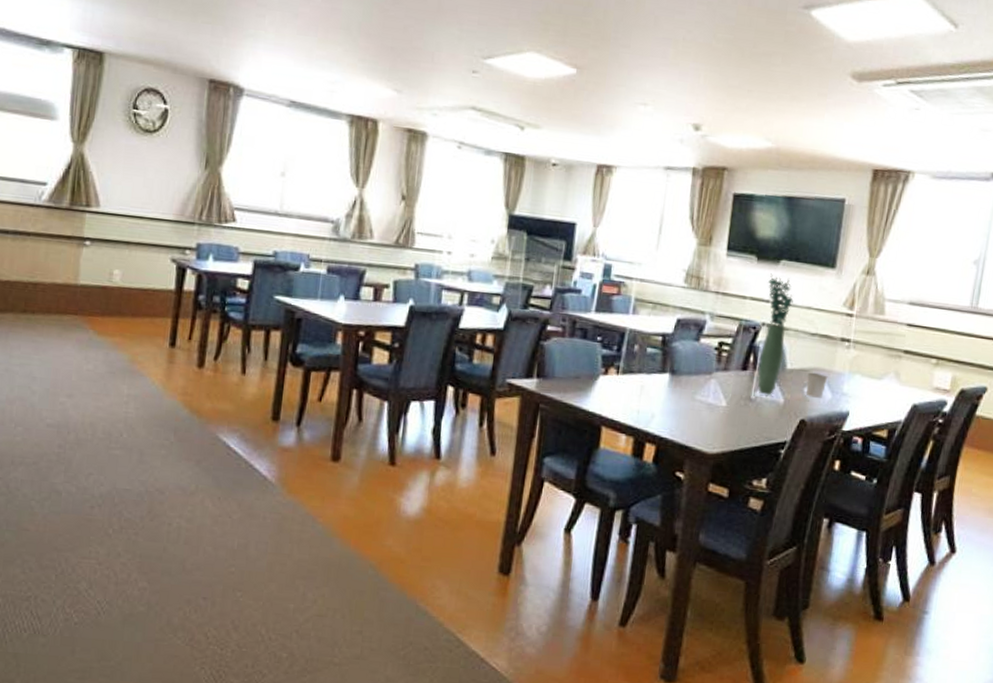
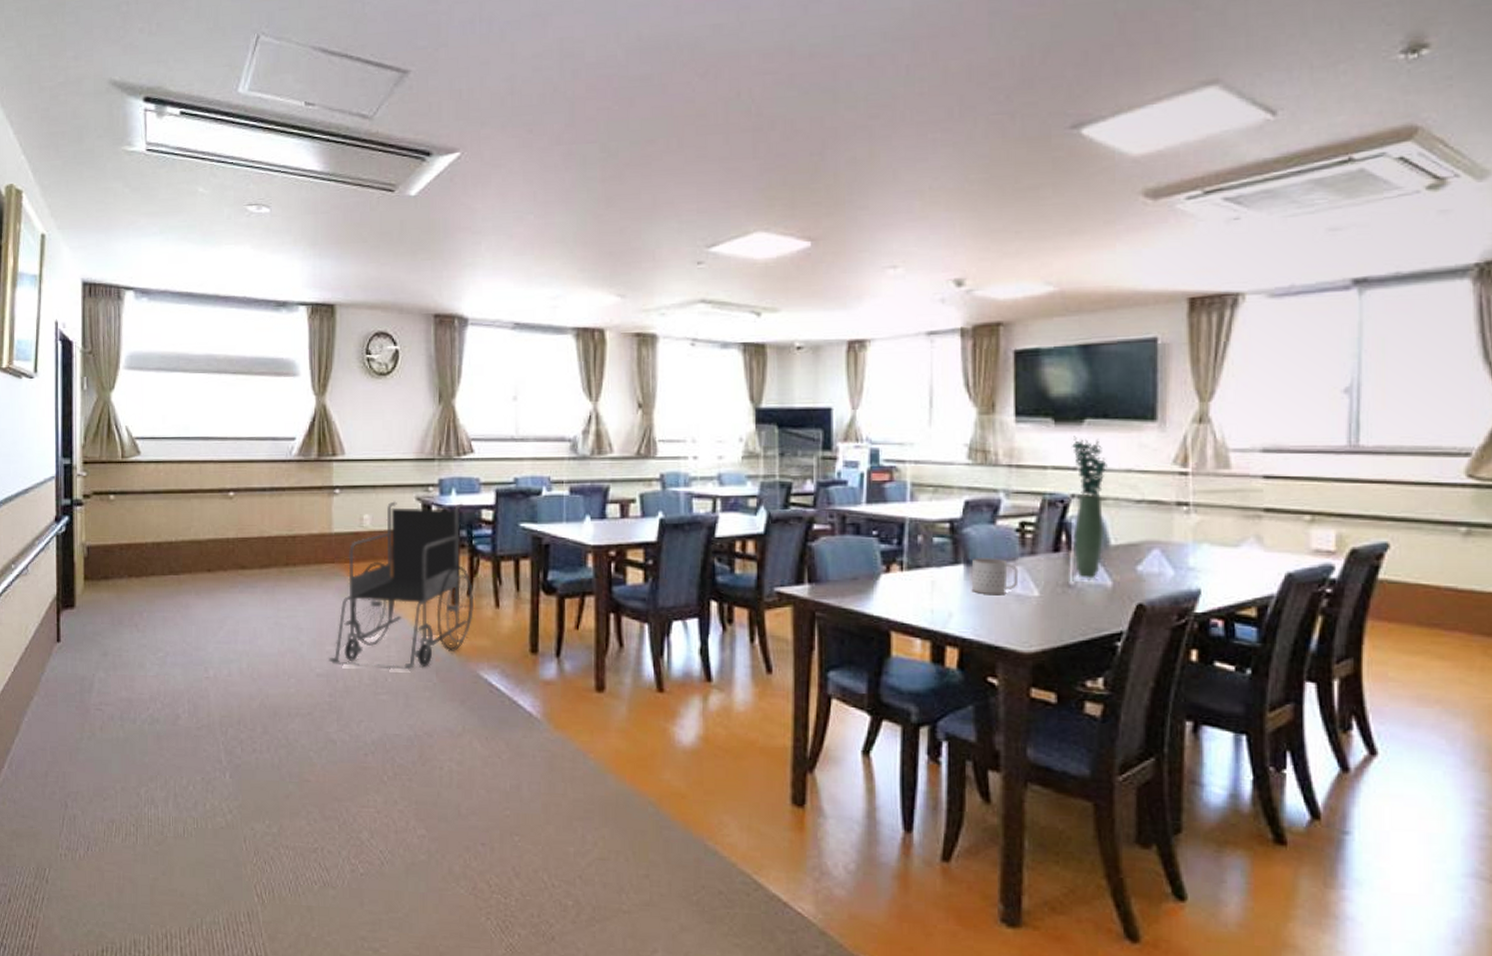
wheelchair: none [61,260,221,427] -> present [329,501,475,670]
mug: none [672,369,713,403] -> present [971,558,1019,596]
cup: present [805,372,828,398] -> none [1139,546,1166,576]

